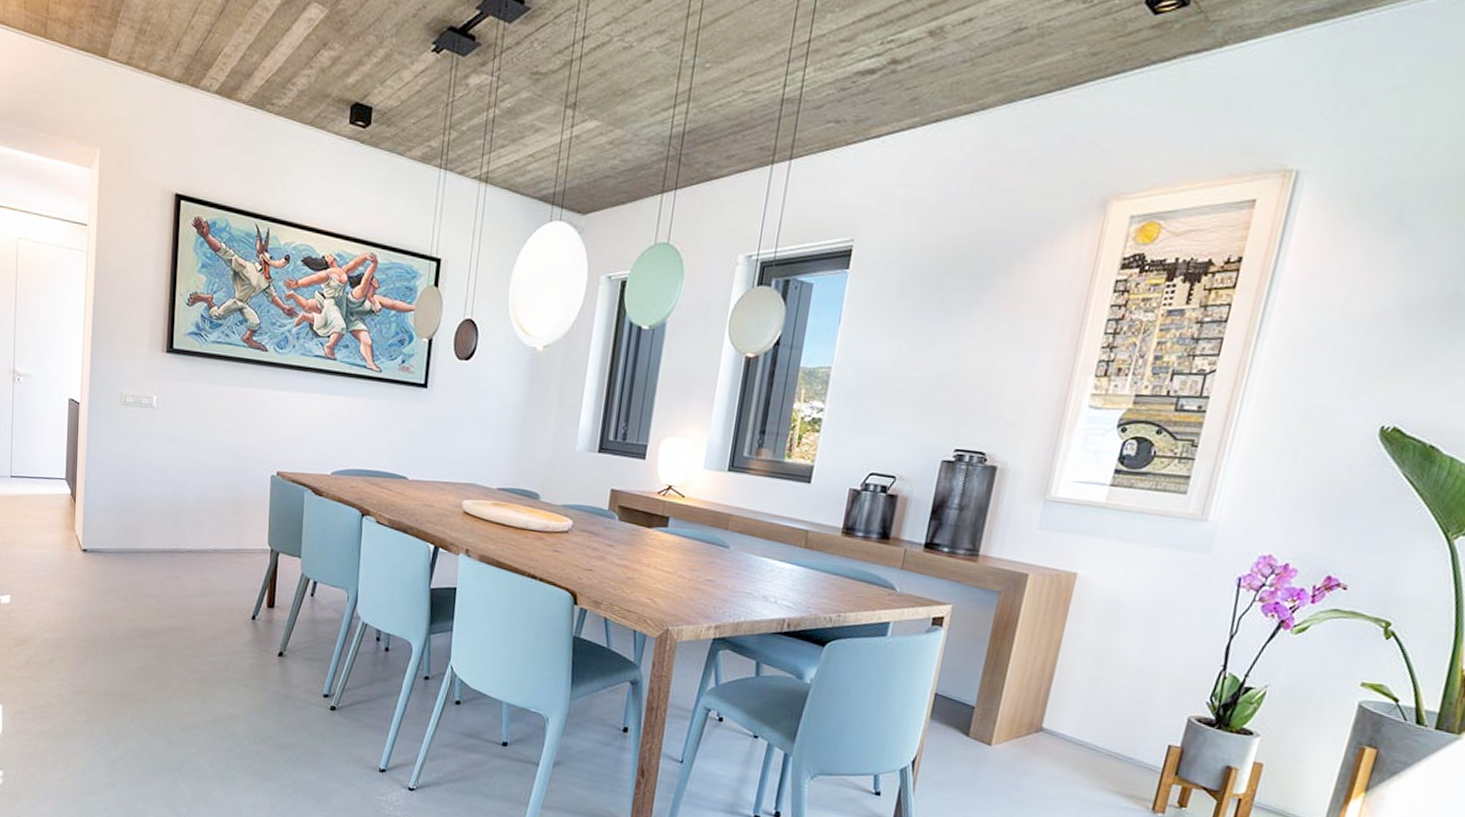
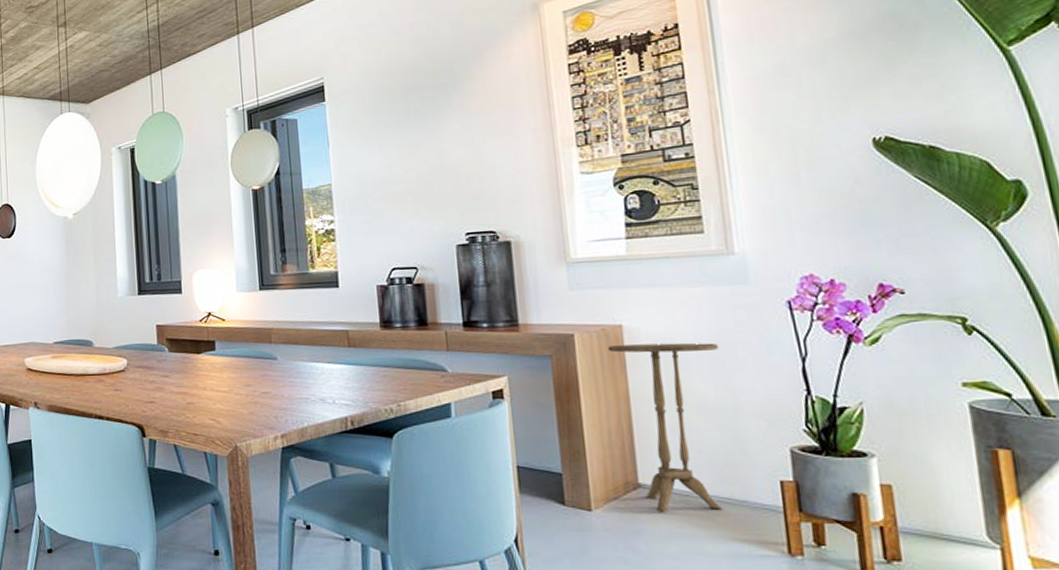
side table: none [1043,592,1160,763] -> present [607,342,724,512]

